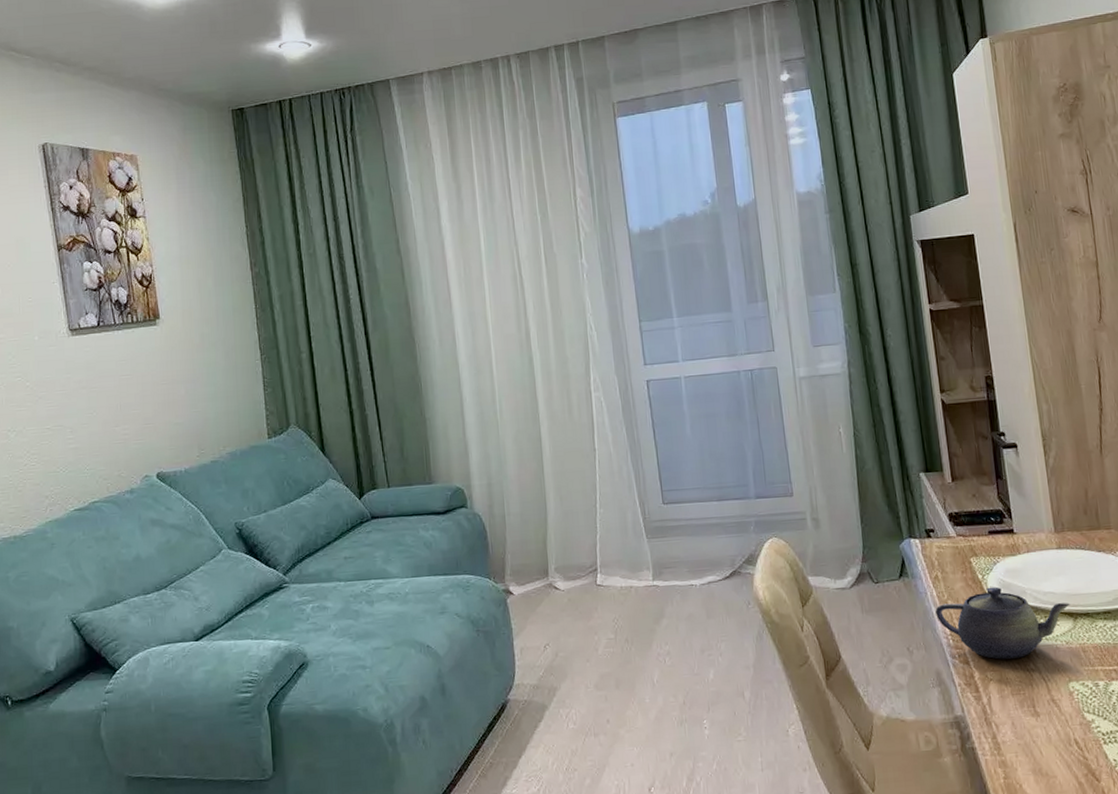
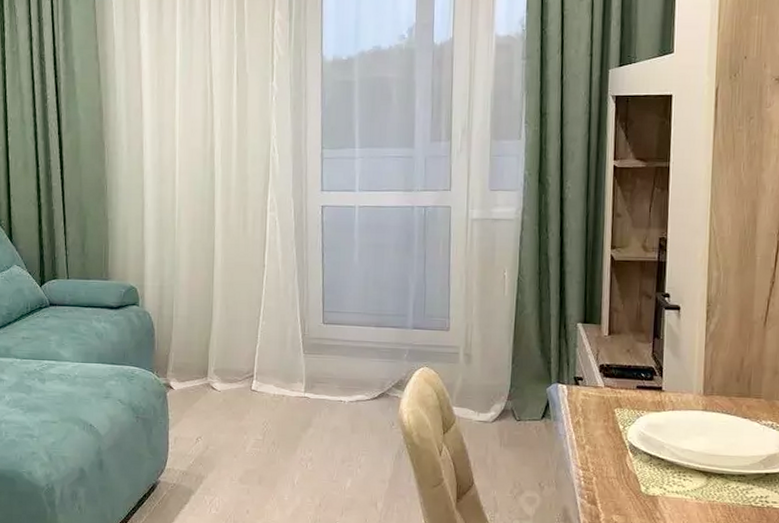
teapot: present [935,586,1070,660] -> none [572,438,706,506]

